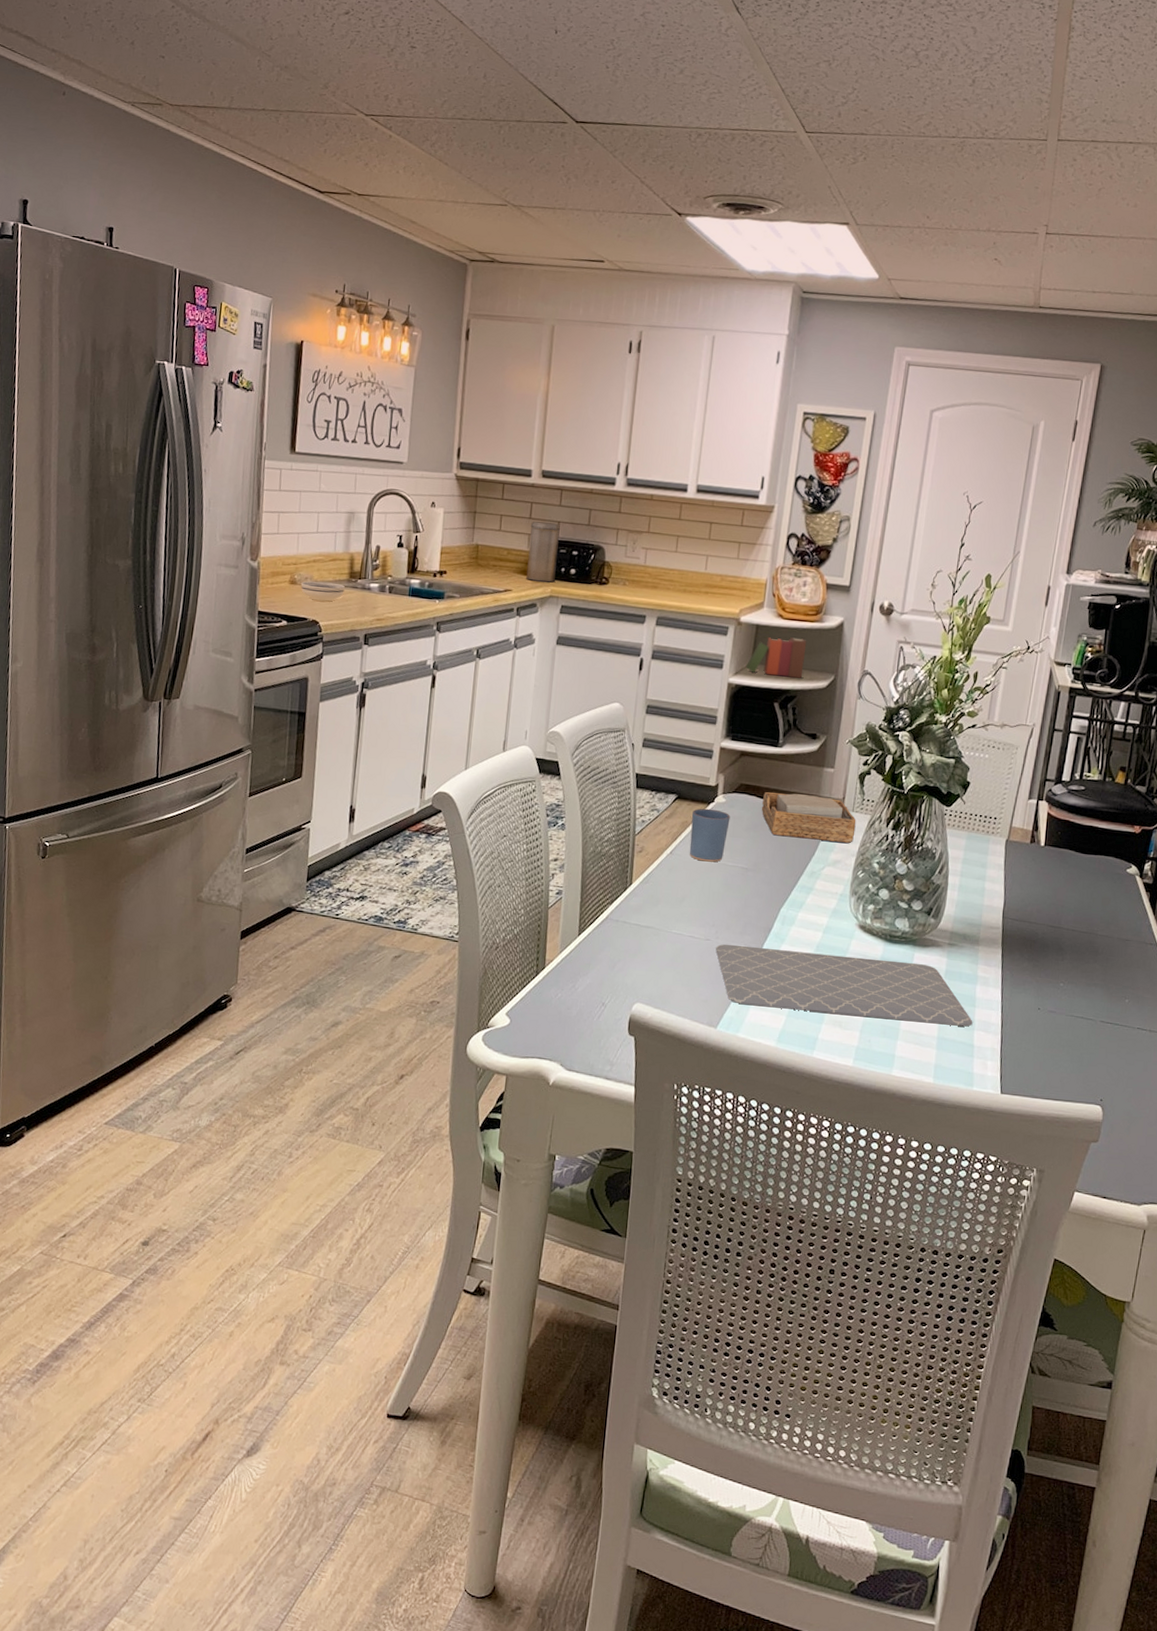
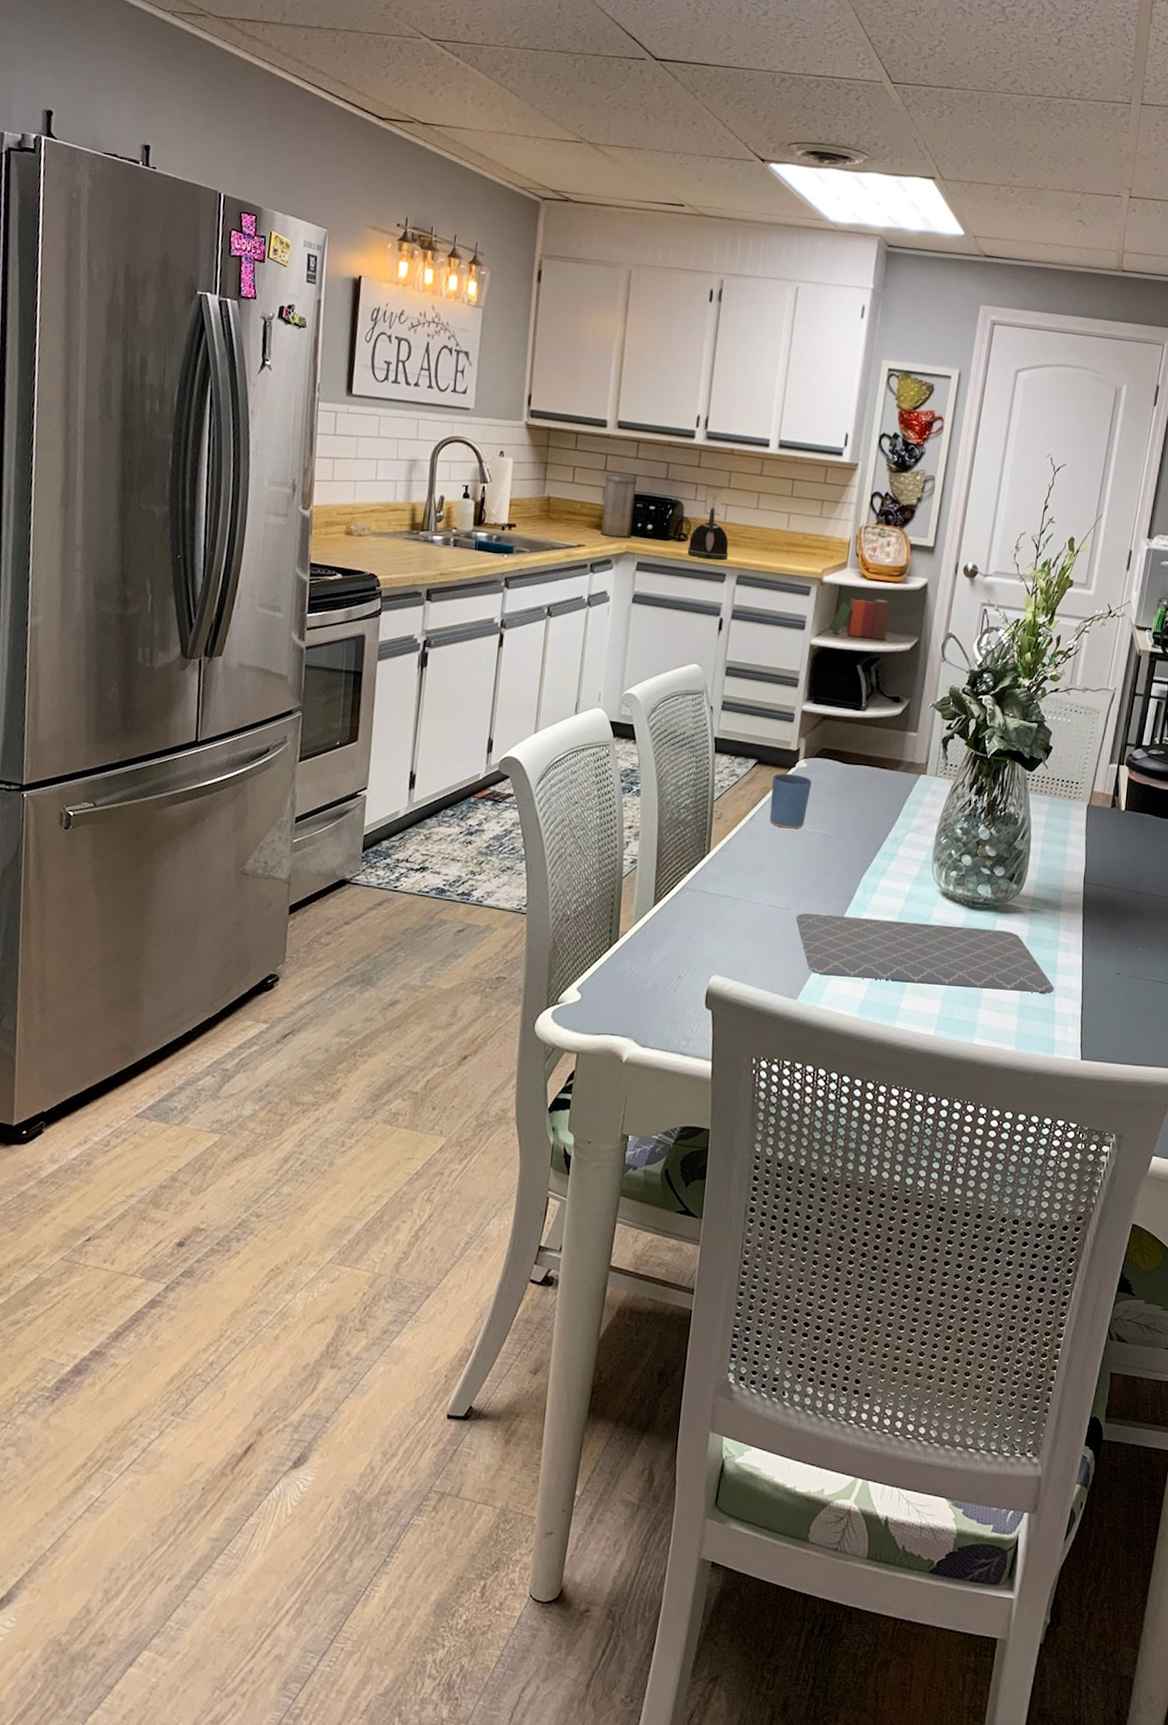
bowl: present [300,581,345,603] -> none [357,532,406,555]
kettle: none [608,552,649,602] -> present [687,508,729,560]
napkin holder: present [761,792,856,844] -> none [843,757,939,809]

